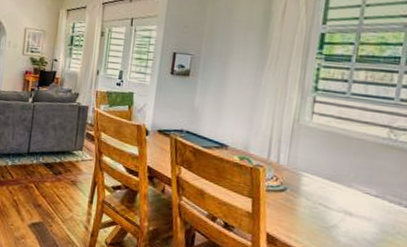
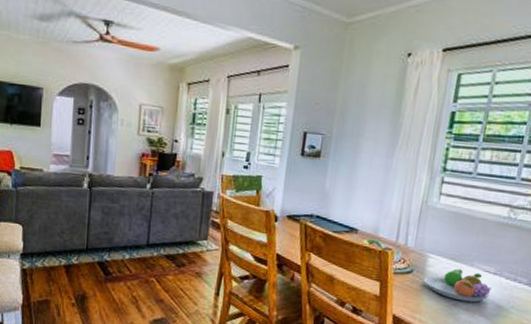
fruit bowl: none [298,189,374,225] -> present [423,269,492,303]

